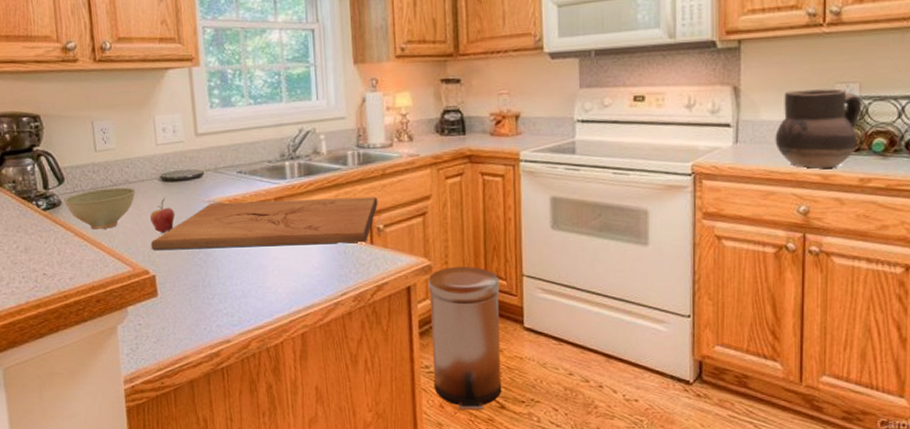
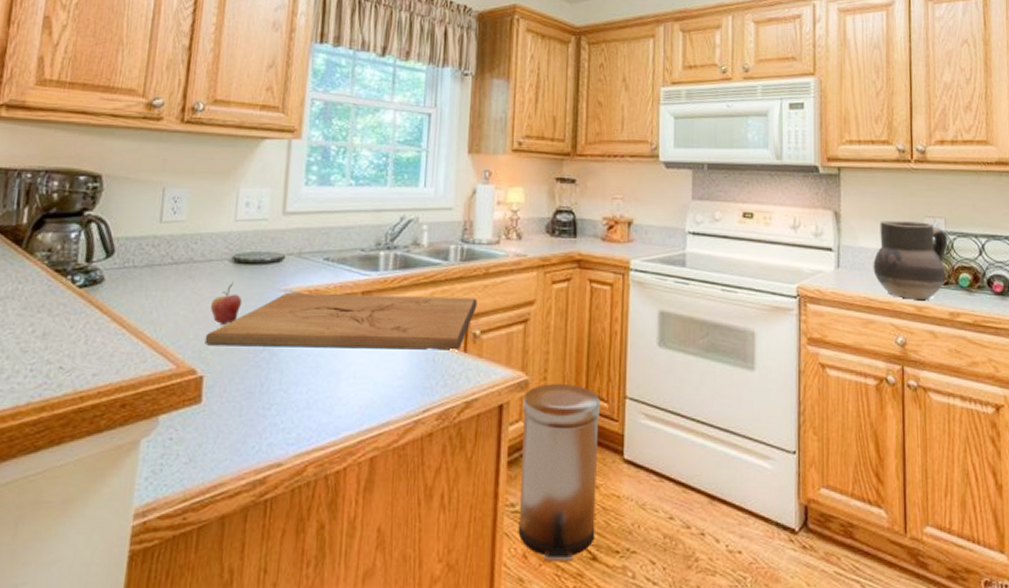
bowl: present [64,187,136,229] -> none [107,266,200,315]

